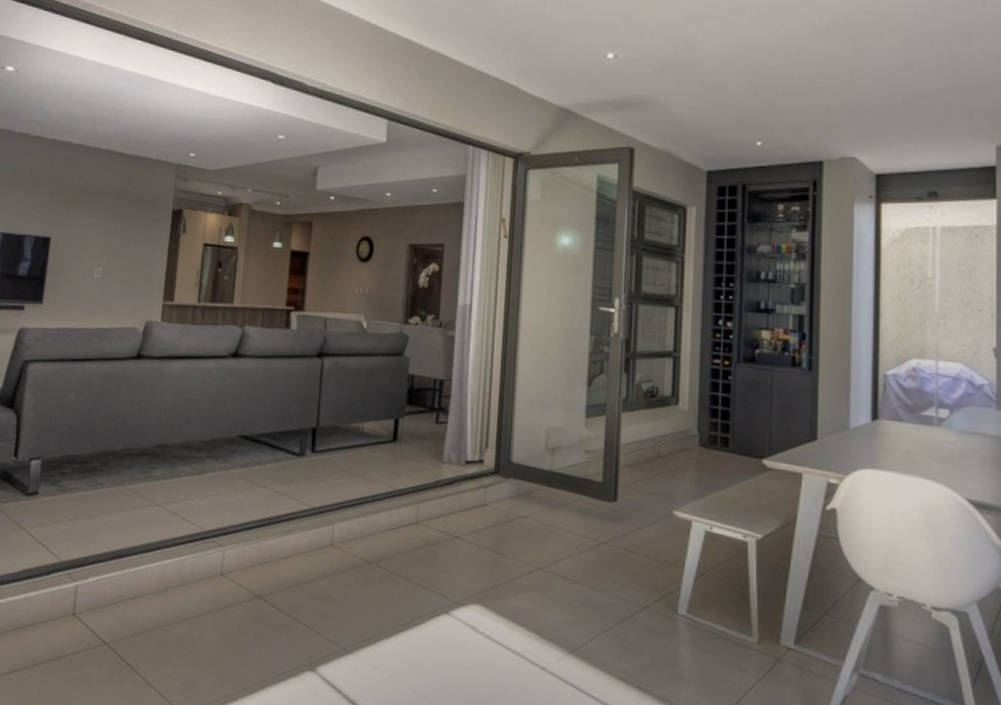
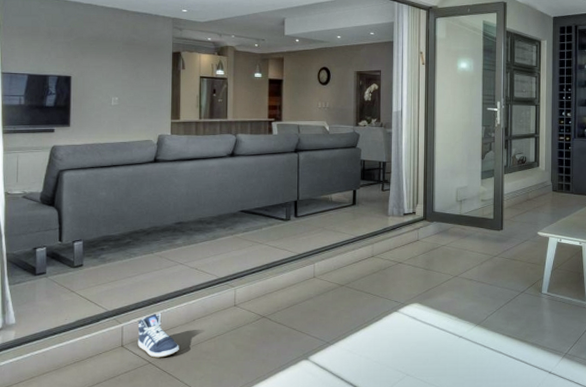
sneaker: none [92,572,145,639] -> present [137,313,179,358]

